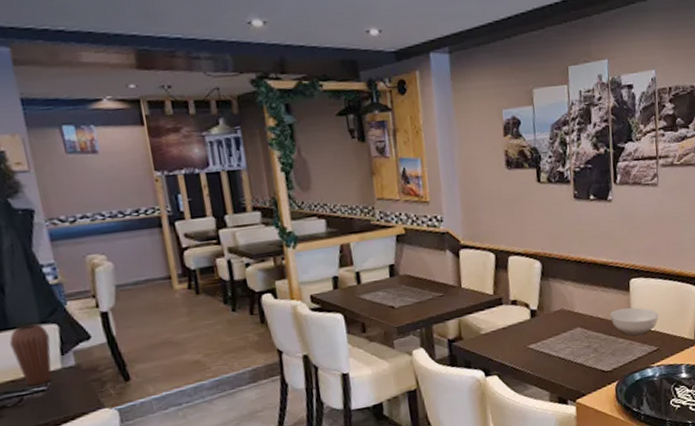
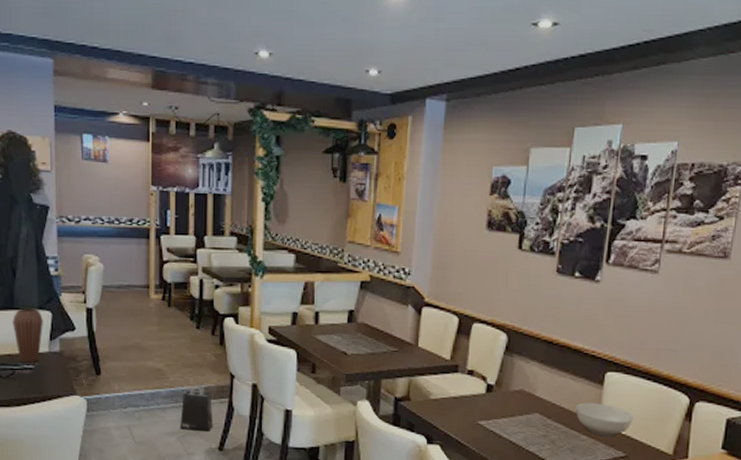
shopping bag: none [229,367,268,418] -> present [180,384,213,431]

